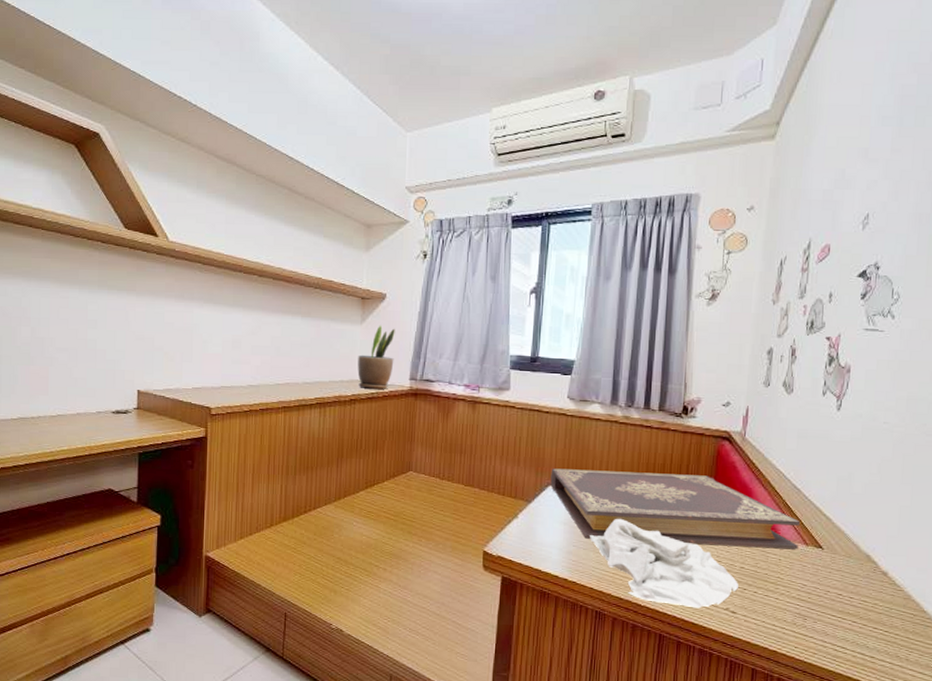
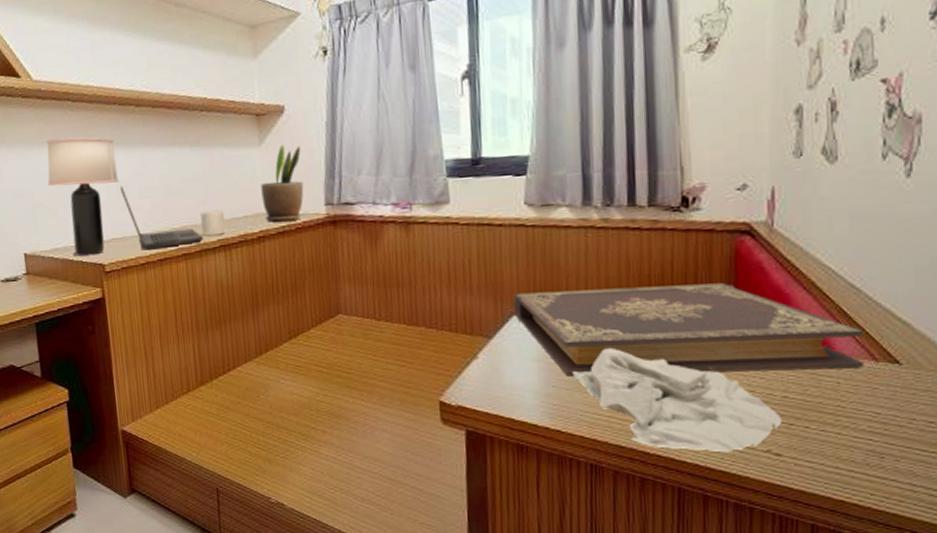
table lamp: none [169,294,236,399] -> present [46,137,120,257]
laptop computer: none [235,342,304,400] -> present [120,186,204,250]
mug: none [303,372,324,394] -> present [200,210,225,236]

